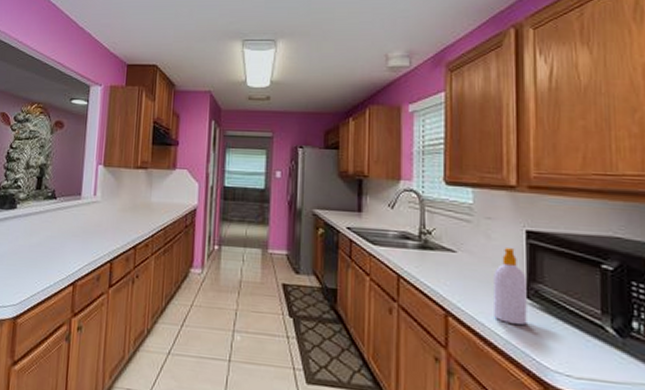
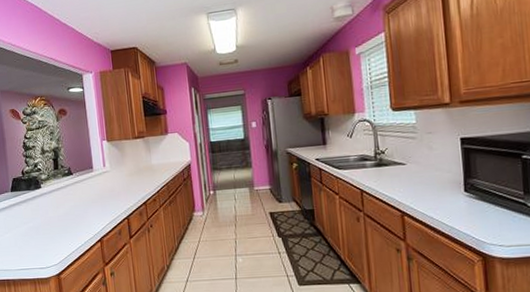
soap bottle: present [494,248,527,326] -> none [437,154,467,214]

